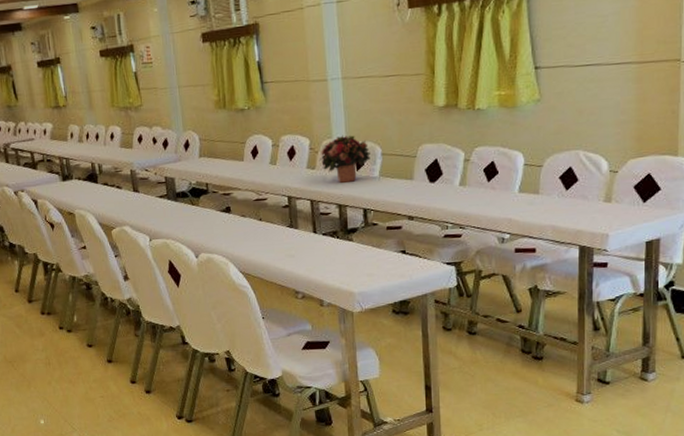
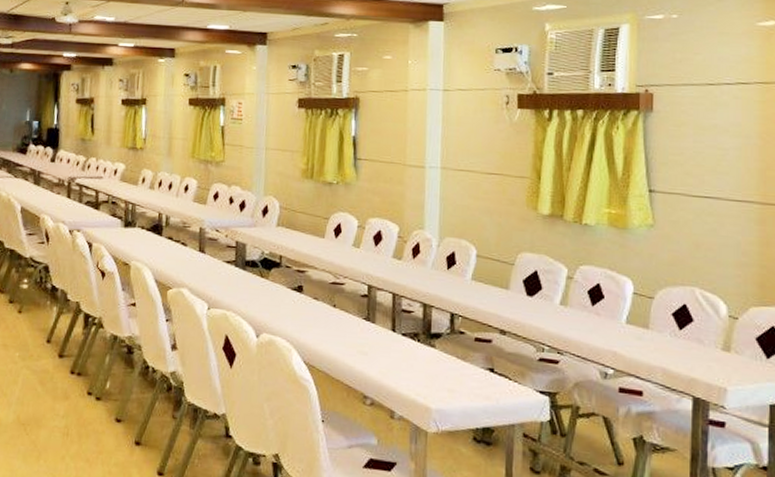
bouquet: present [319,135,370,183] -> none [407,228,464,281]

